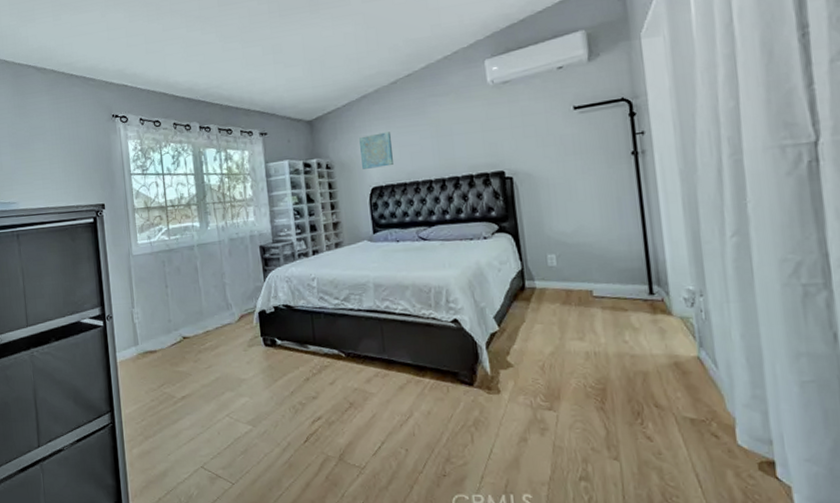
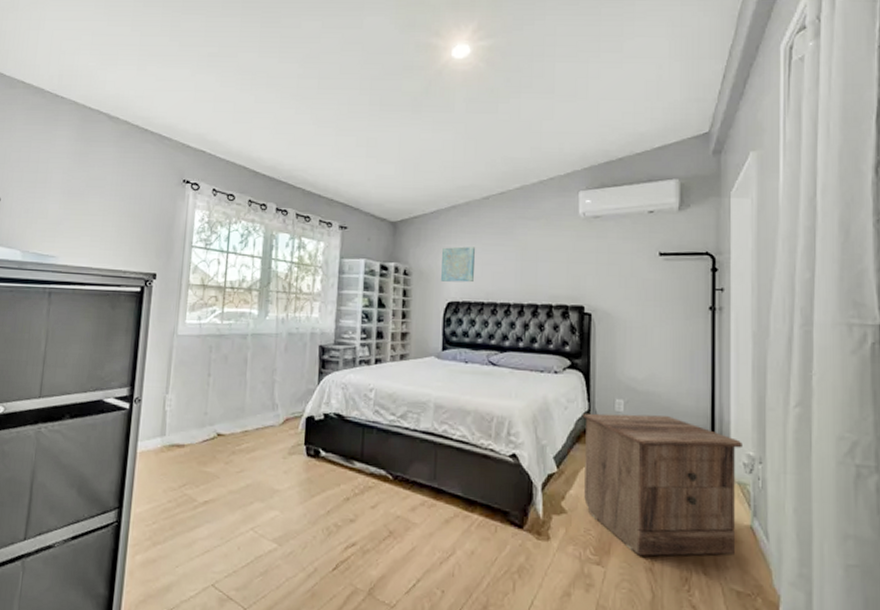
nightstand: none [516,264,684,397] -> present [582,413,742,556]

